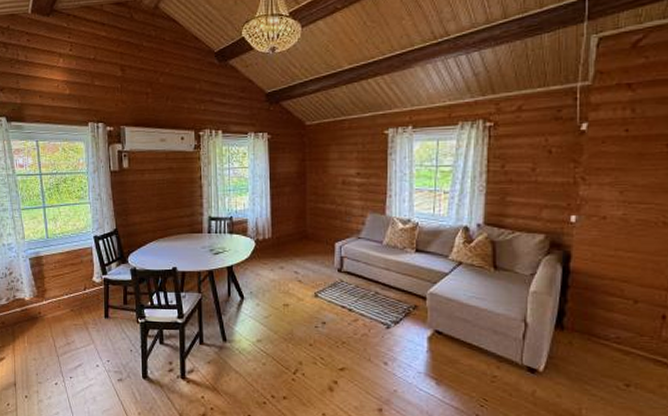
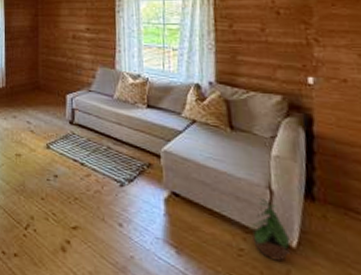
potted plant: none [504,331,538,384] -> present [250,198,291,261]

